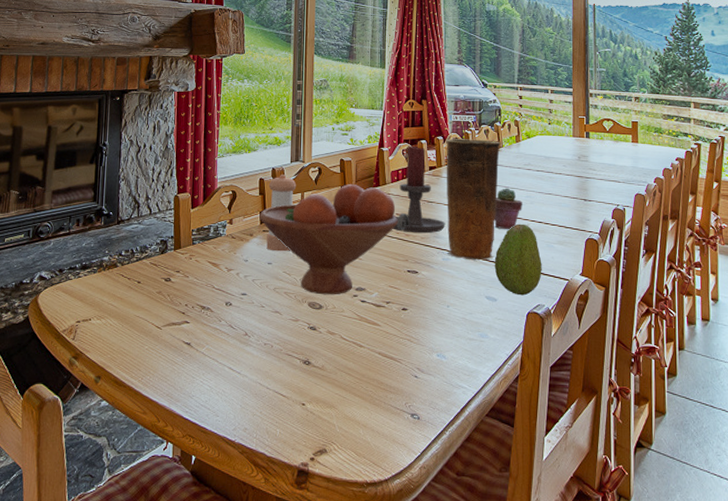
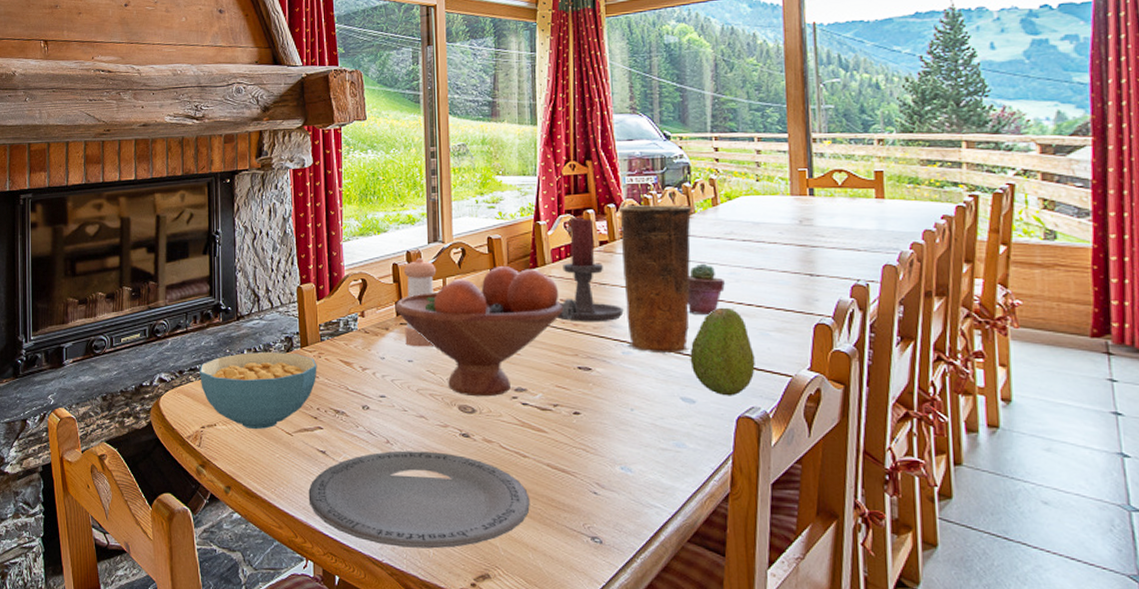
cereal bowl: none [78,253,188,324] -> present [199,352,317,430]
plate: none [172,342,363,428] -> present [308,451,530,549]

